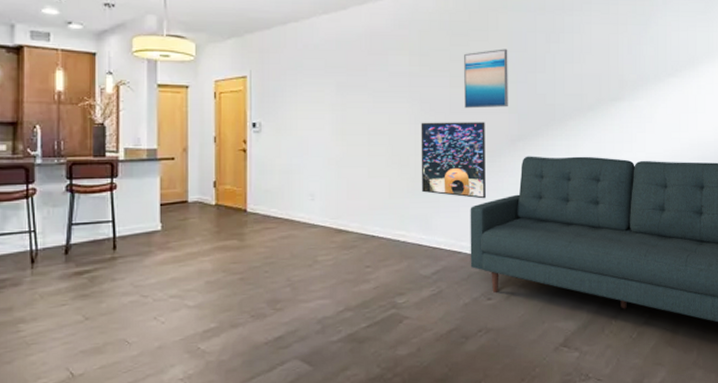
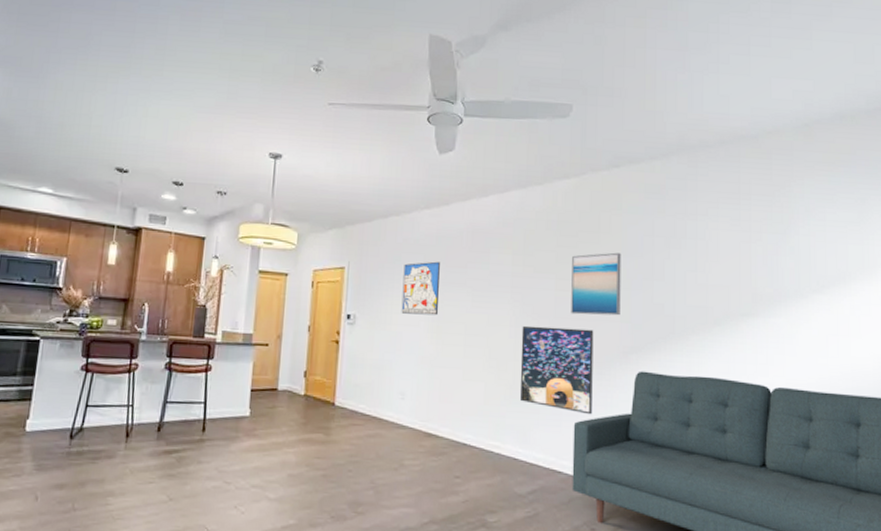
wall art: none [306,66,342,118] -> present [401,261,440,316]

